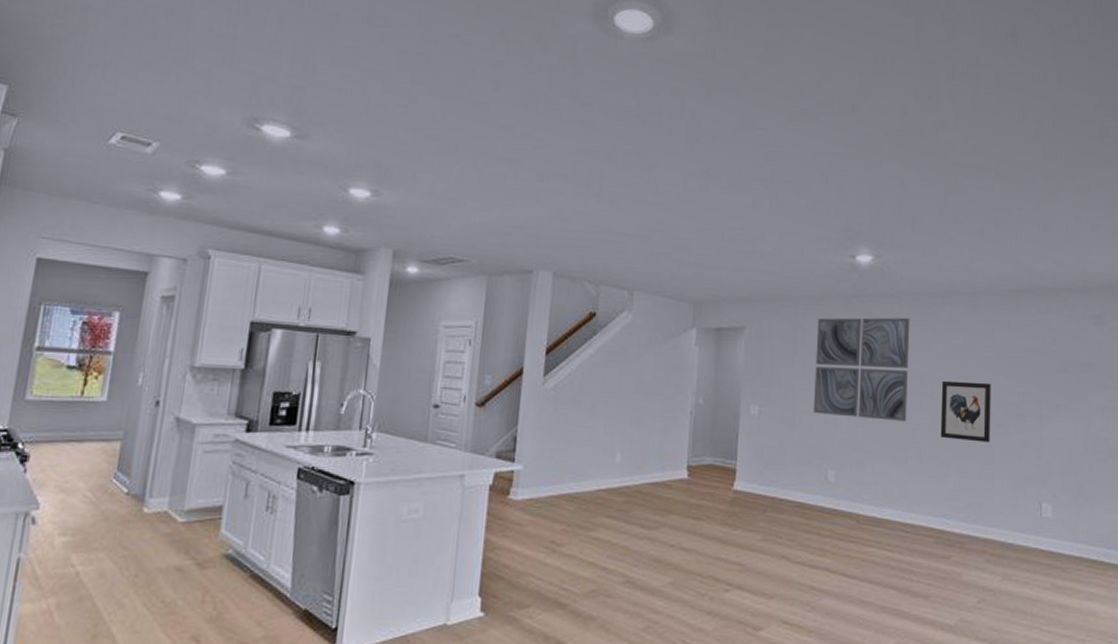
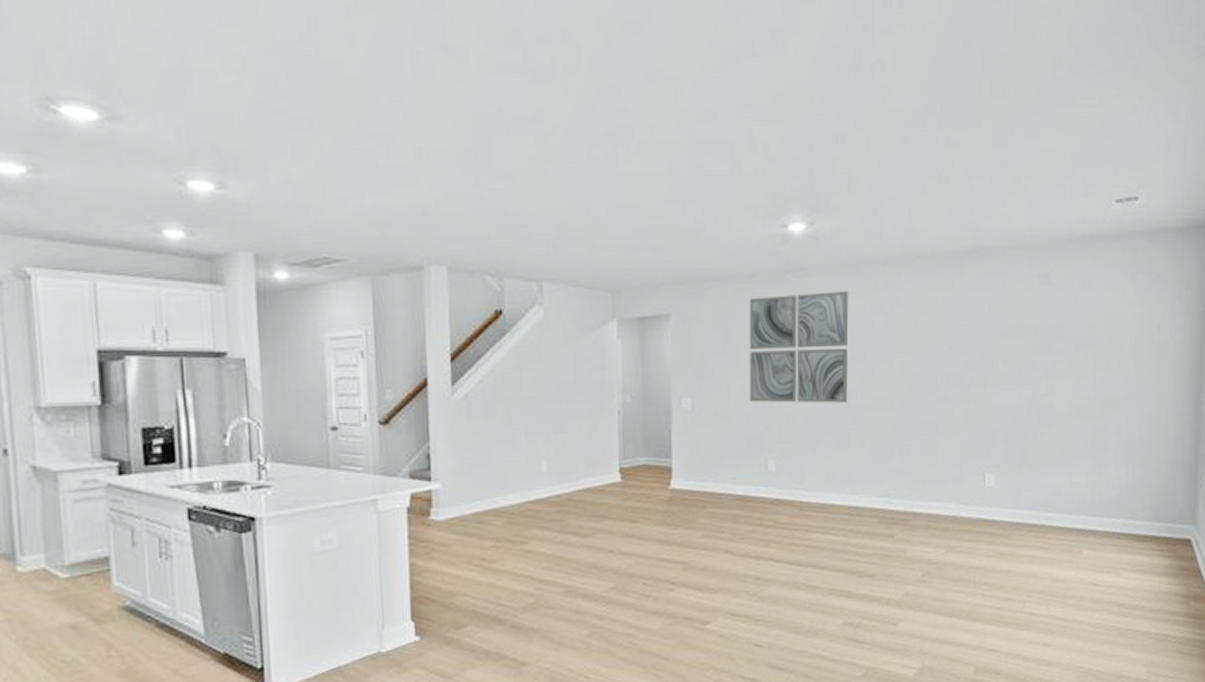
wall art: present [940,380,991,443] -> none [883,355,935,418]

